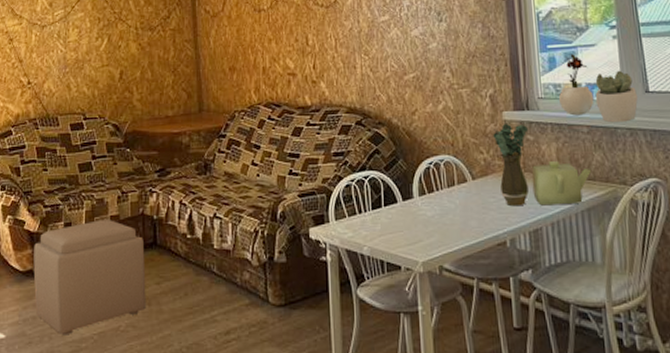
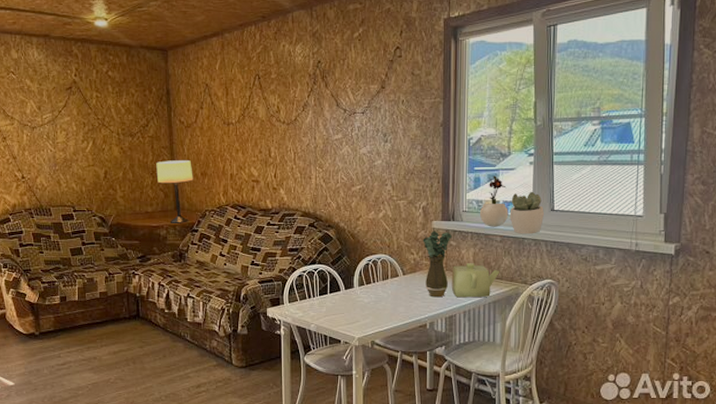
ottoman: present [33,220,146,336] -> none [35,295,131,385]
table lamp: none [178,54,220,128] -> present [156,160,193,223]

